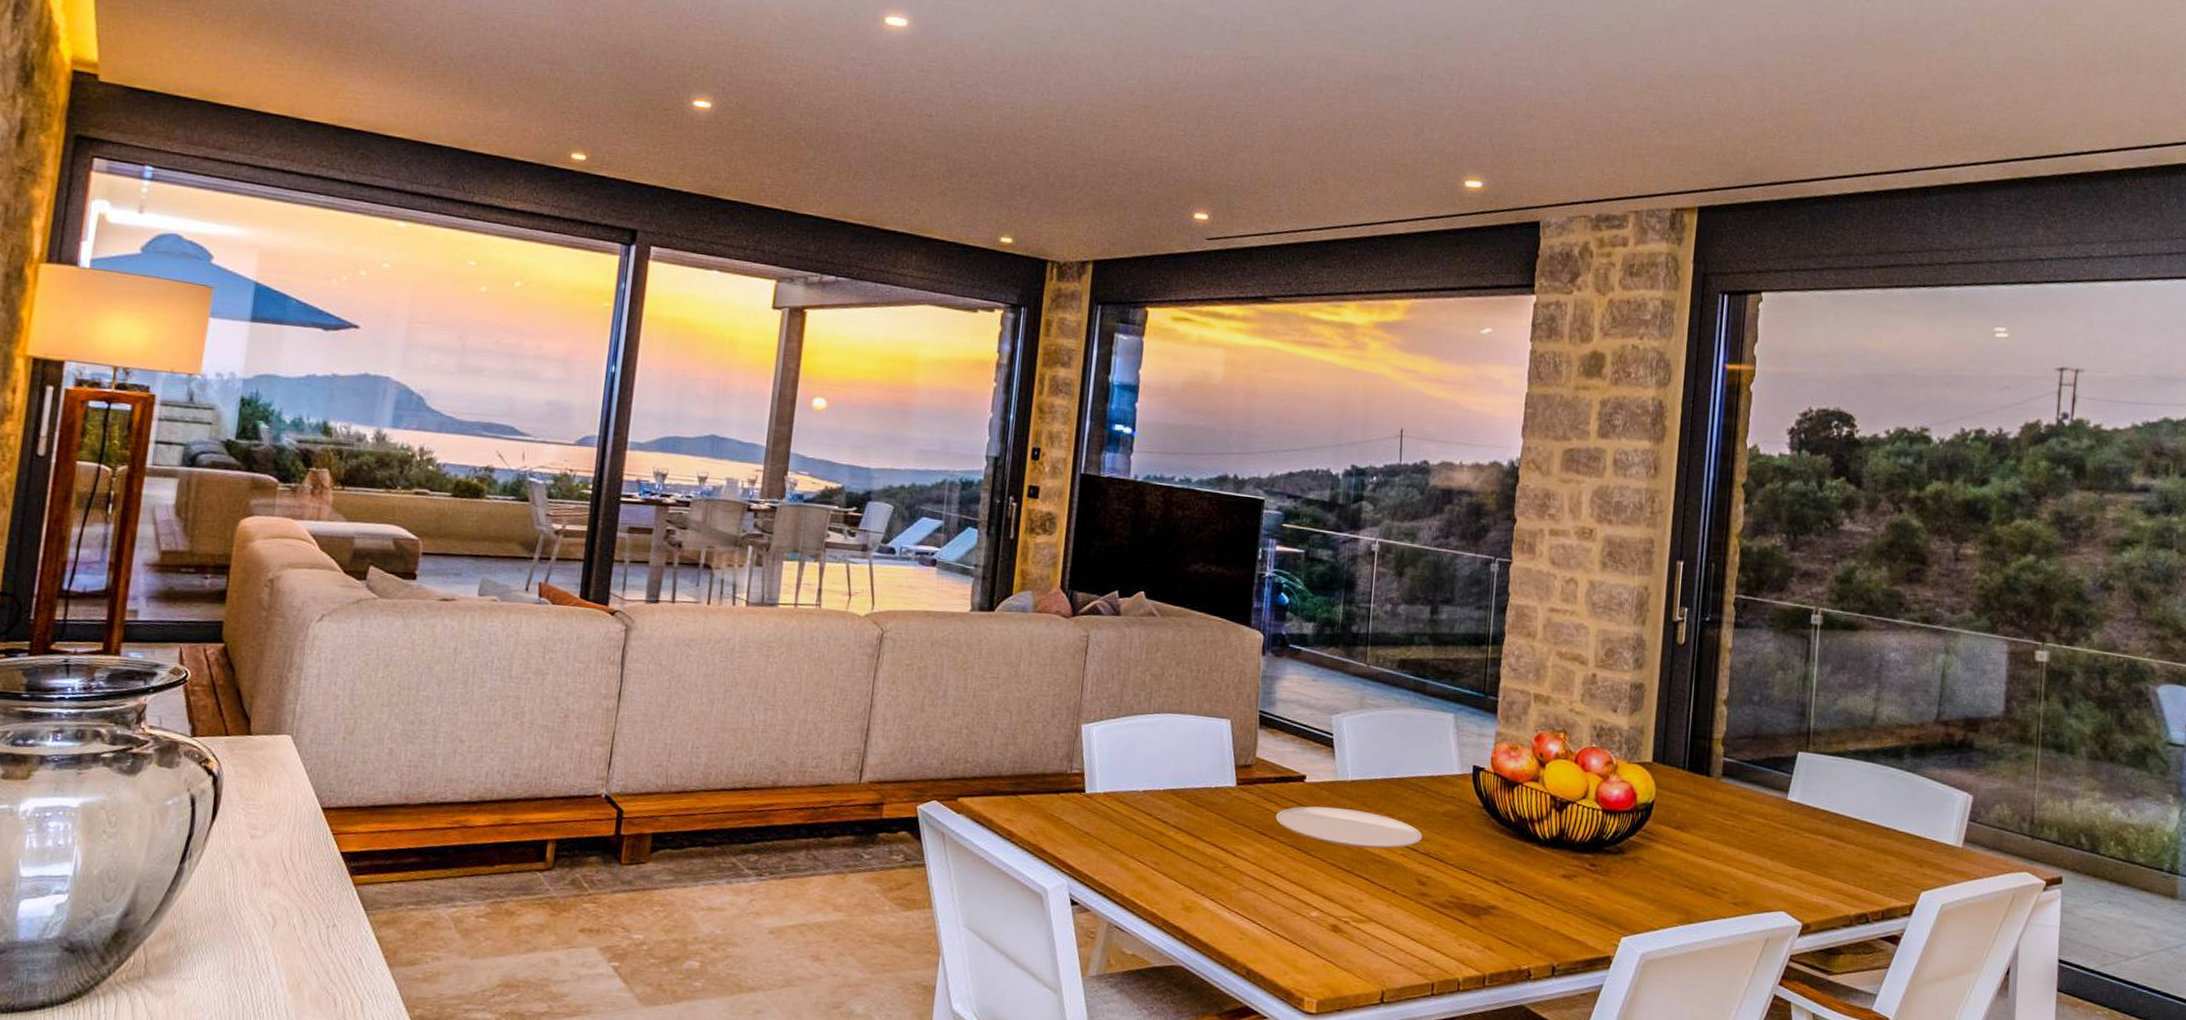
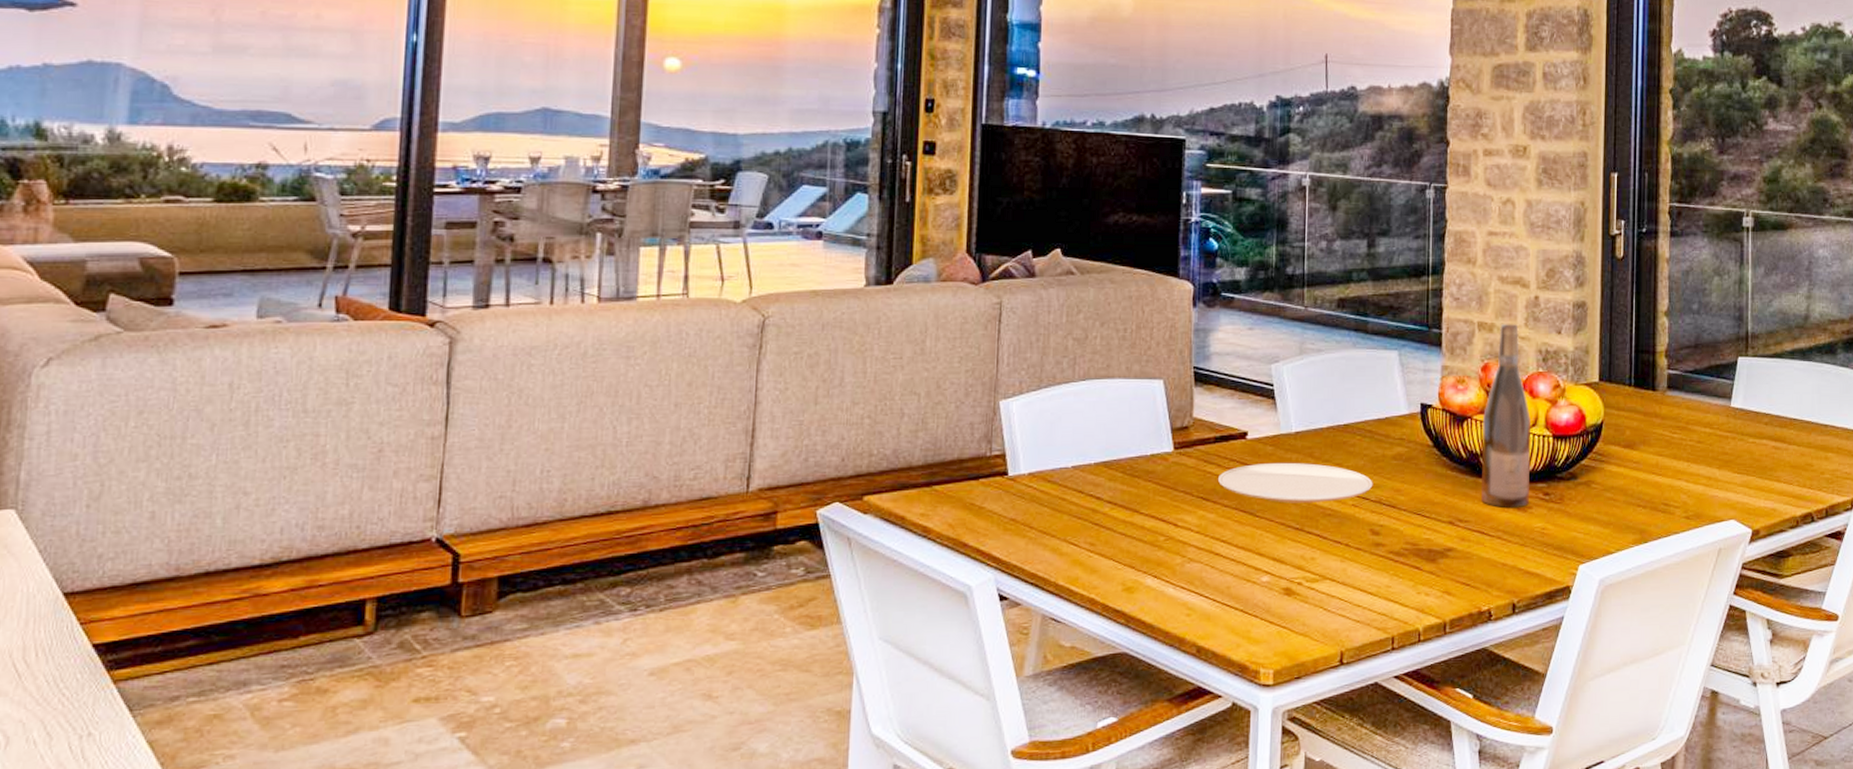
wine bottle: none [1527,696,1581,875] -> present [1481,323,1531,509]

